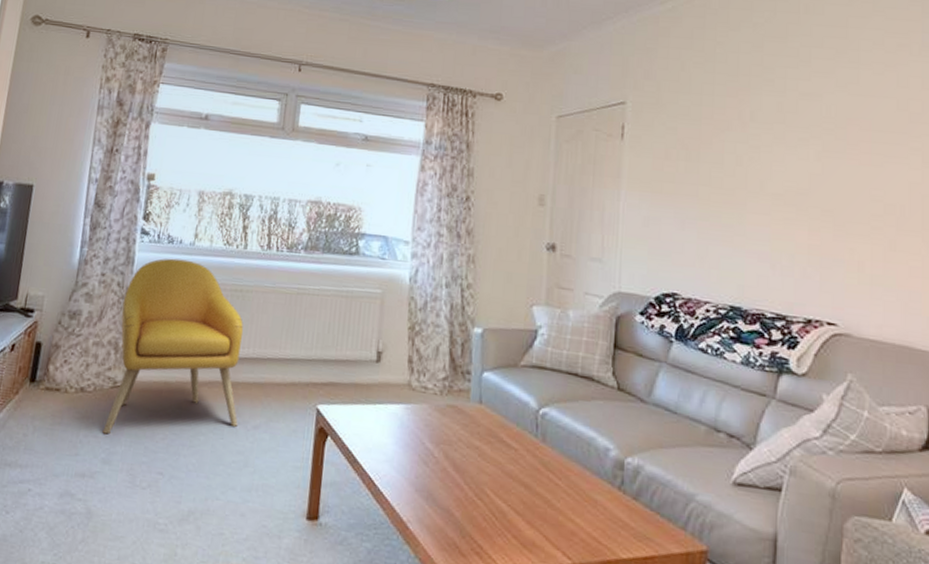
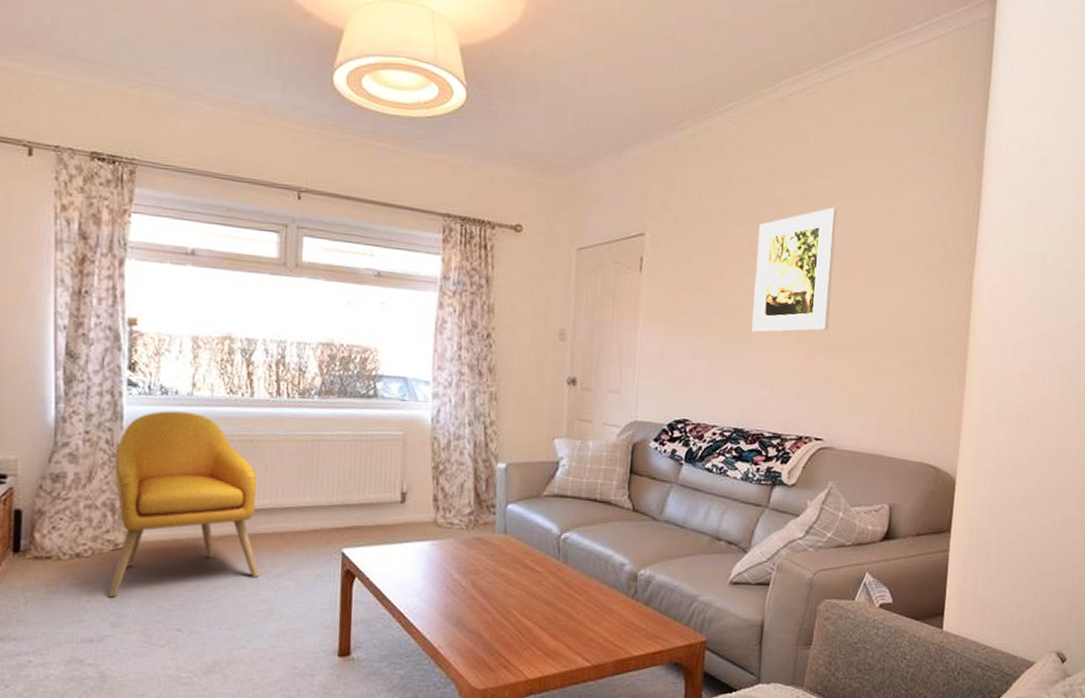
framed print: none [745,76,837,204] -> present [751,207,837,333]

